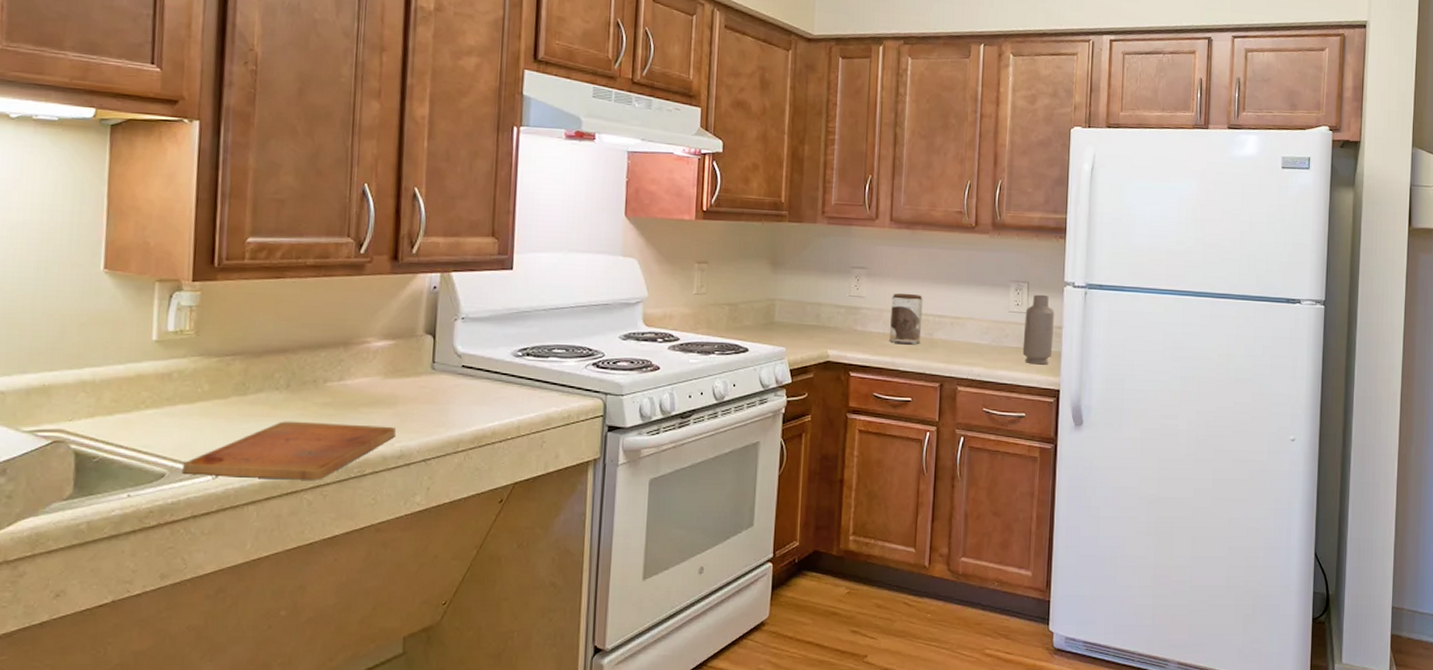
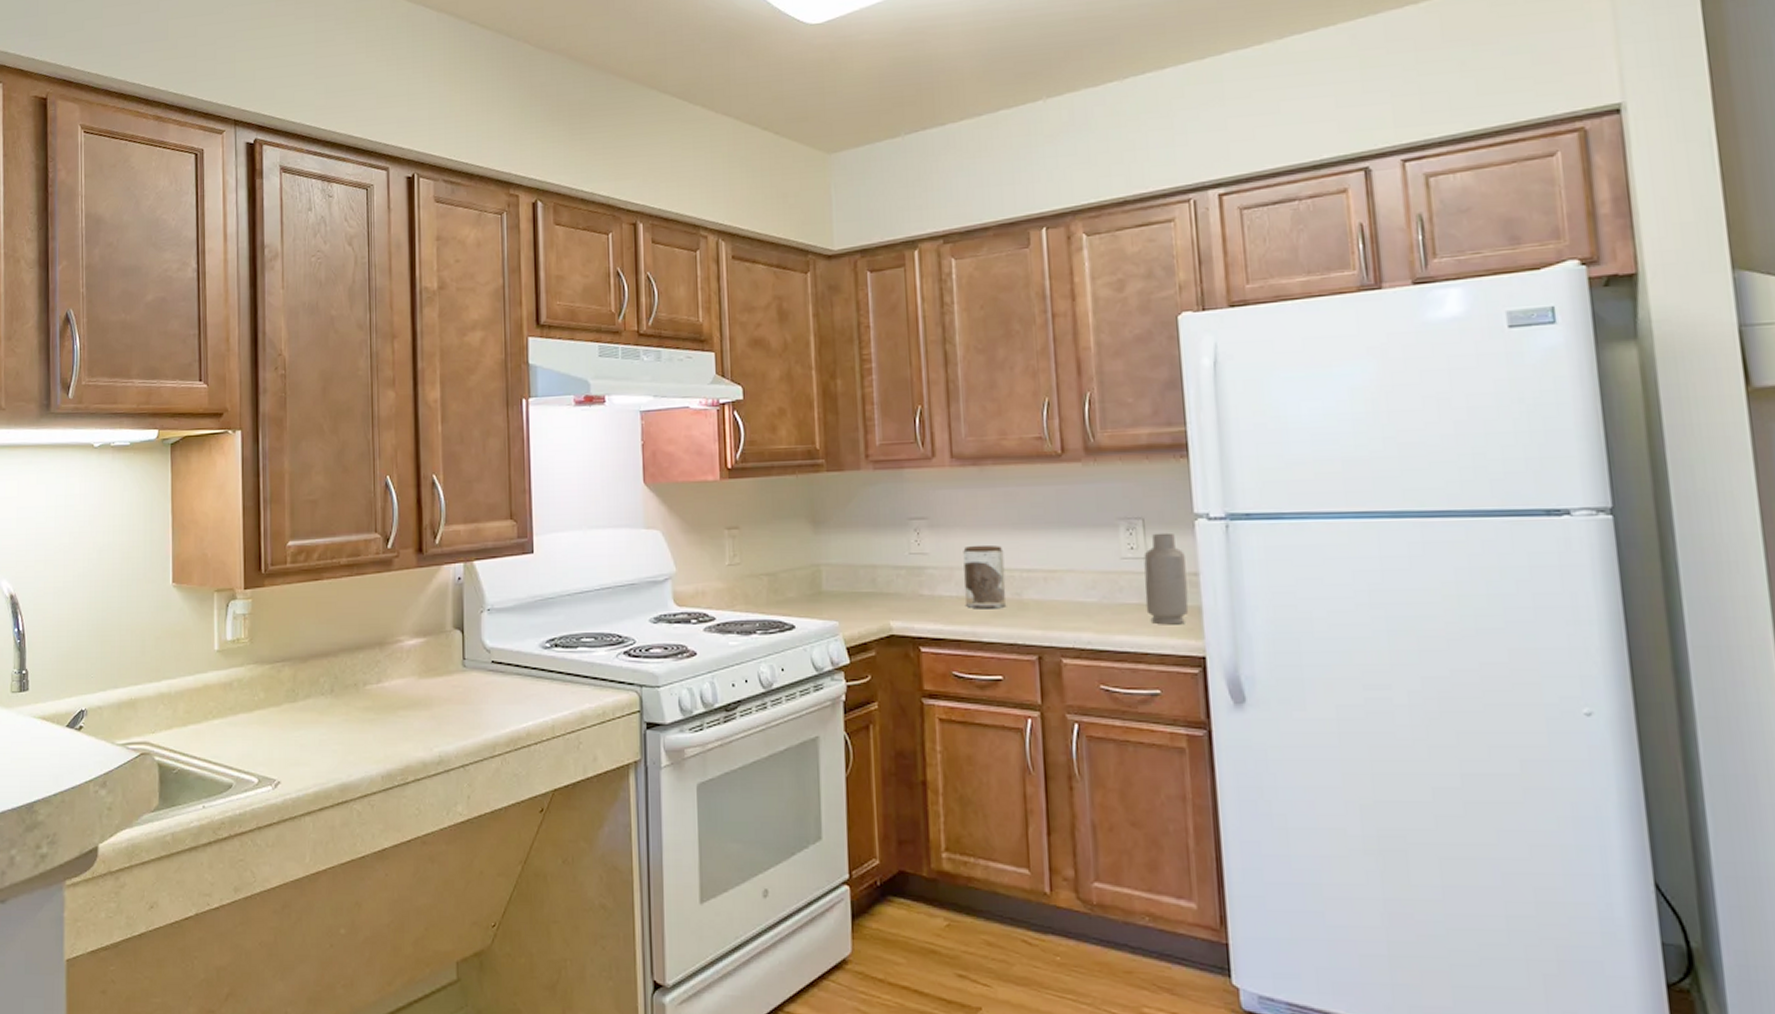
cutting board: present [183,421,396,480] -> none [247,727,433,789]

